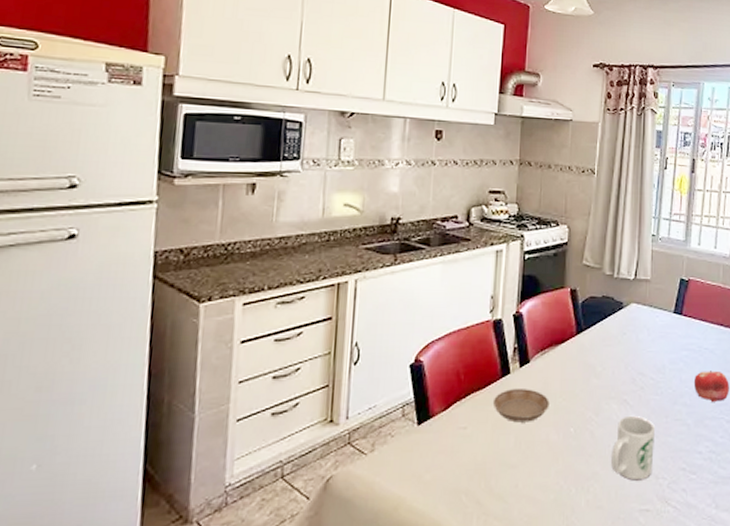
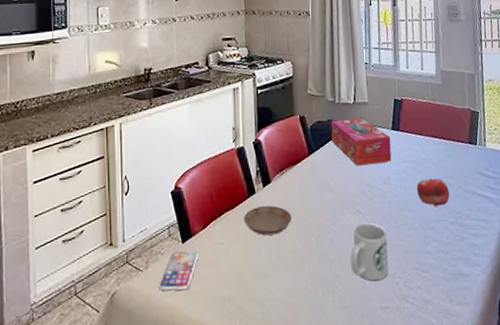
smartphone: none [385,434,436,480] -> present [159,251,199,291]
tissue box: none [605,297,672,351] -> present [330,118,392,166]

